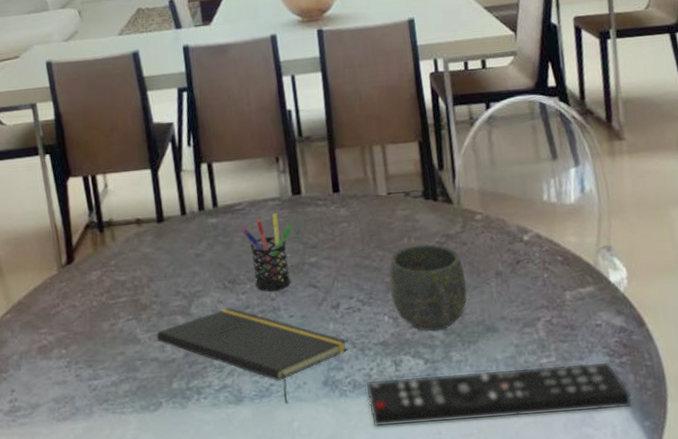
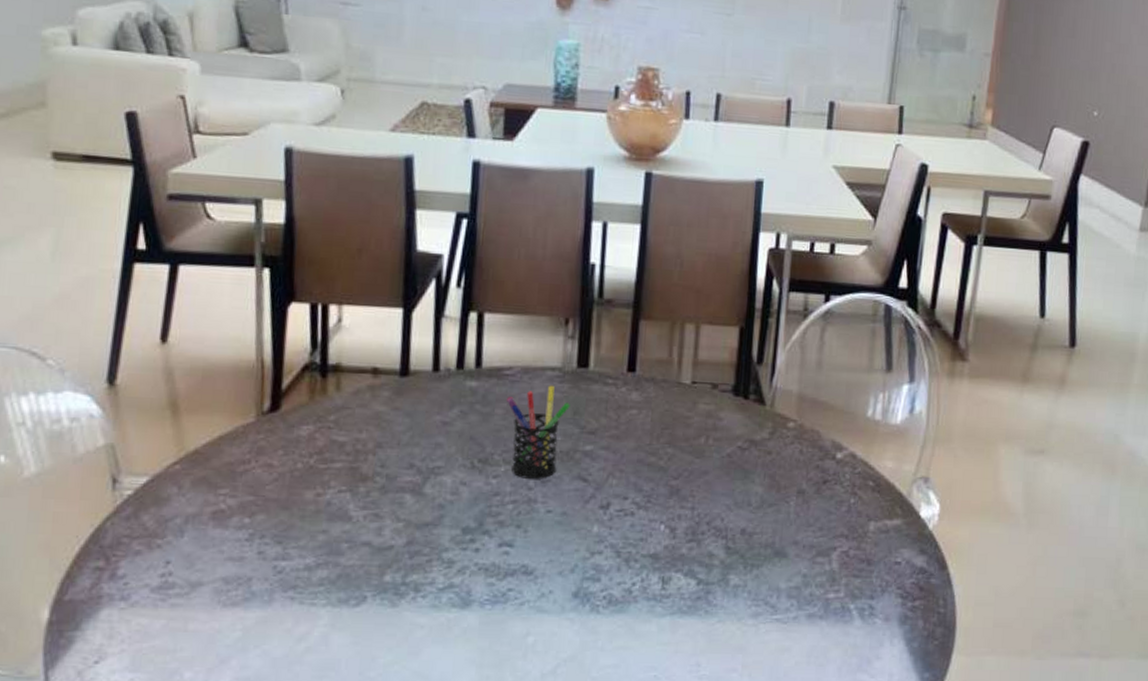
notepad: present [156,307,348,404] -> none [373,492,612,614]
remote control: present [367,361,633,428] -> none [621,596,917,658]
mug: present [388,244,468,332] -> none [673,447,763,549]

